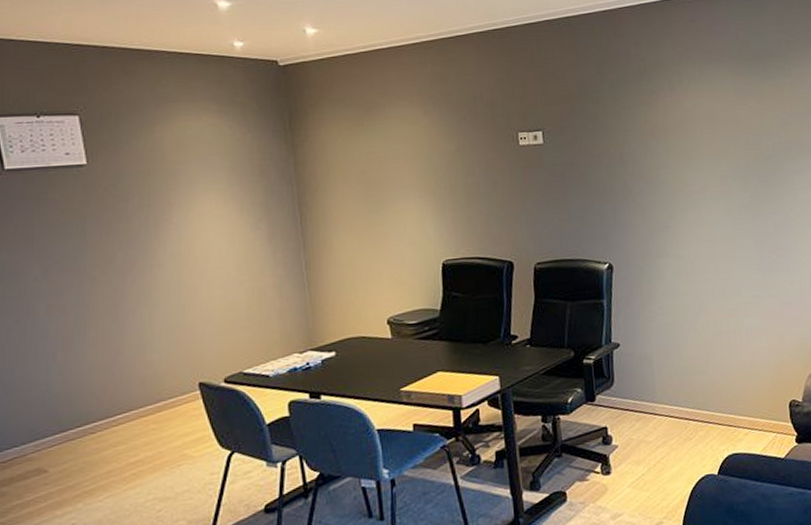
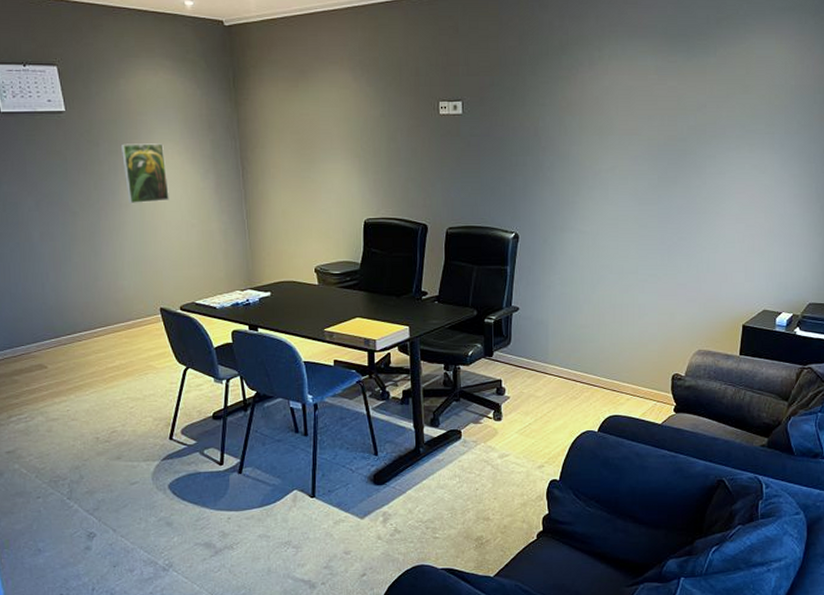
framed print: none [154,193,212,264] -> present [120,143,169,204]

